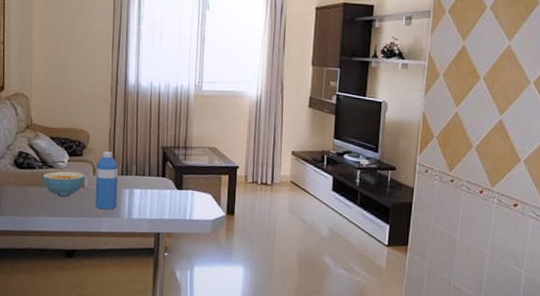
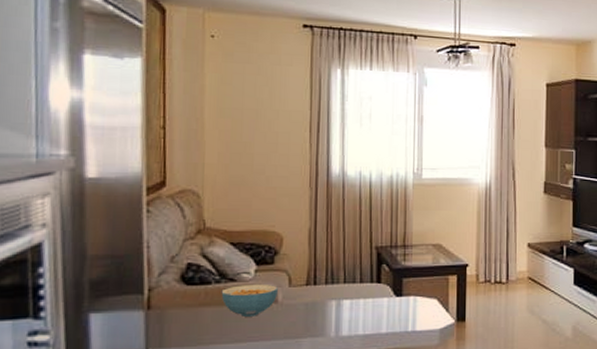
water bottle: present [95,151,118,210] -> none [292,256,322,328]

